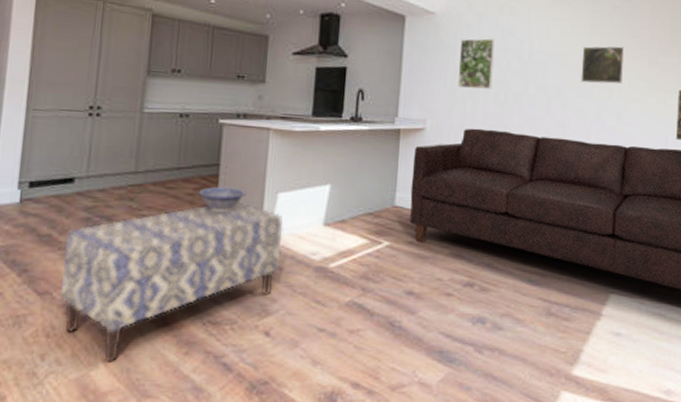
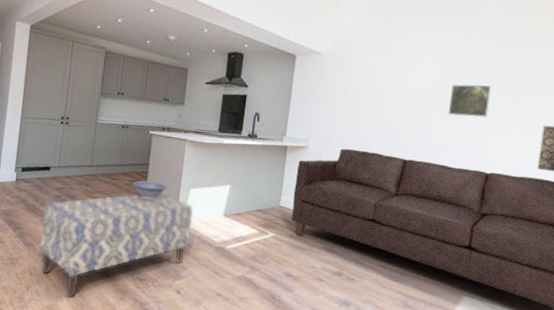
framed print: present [457,38,495,89] -> none [337,75,372,117]

